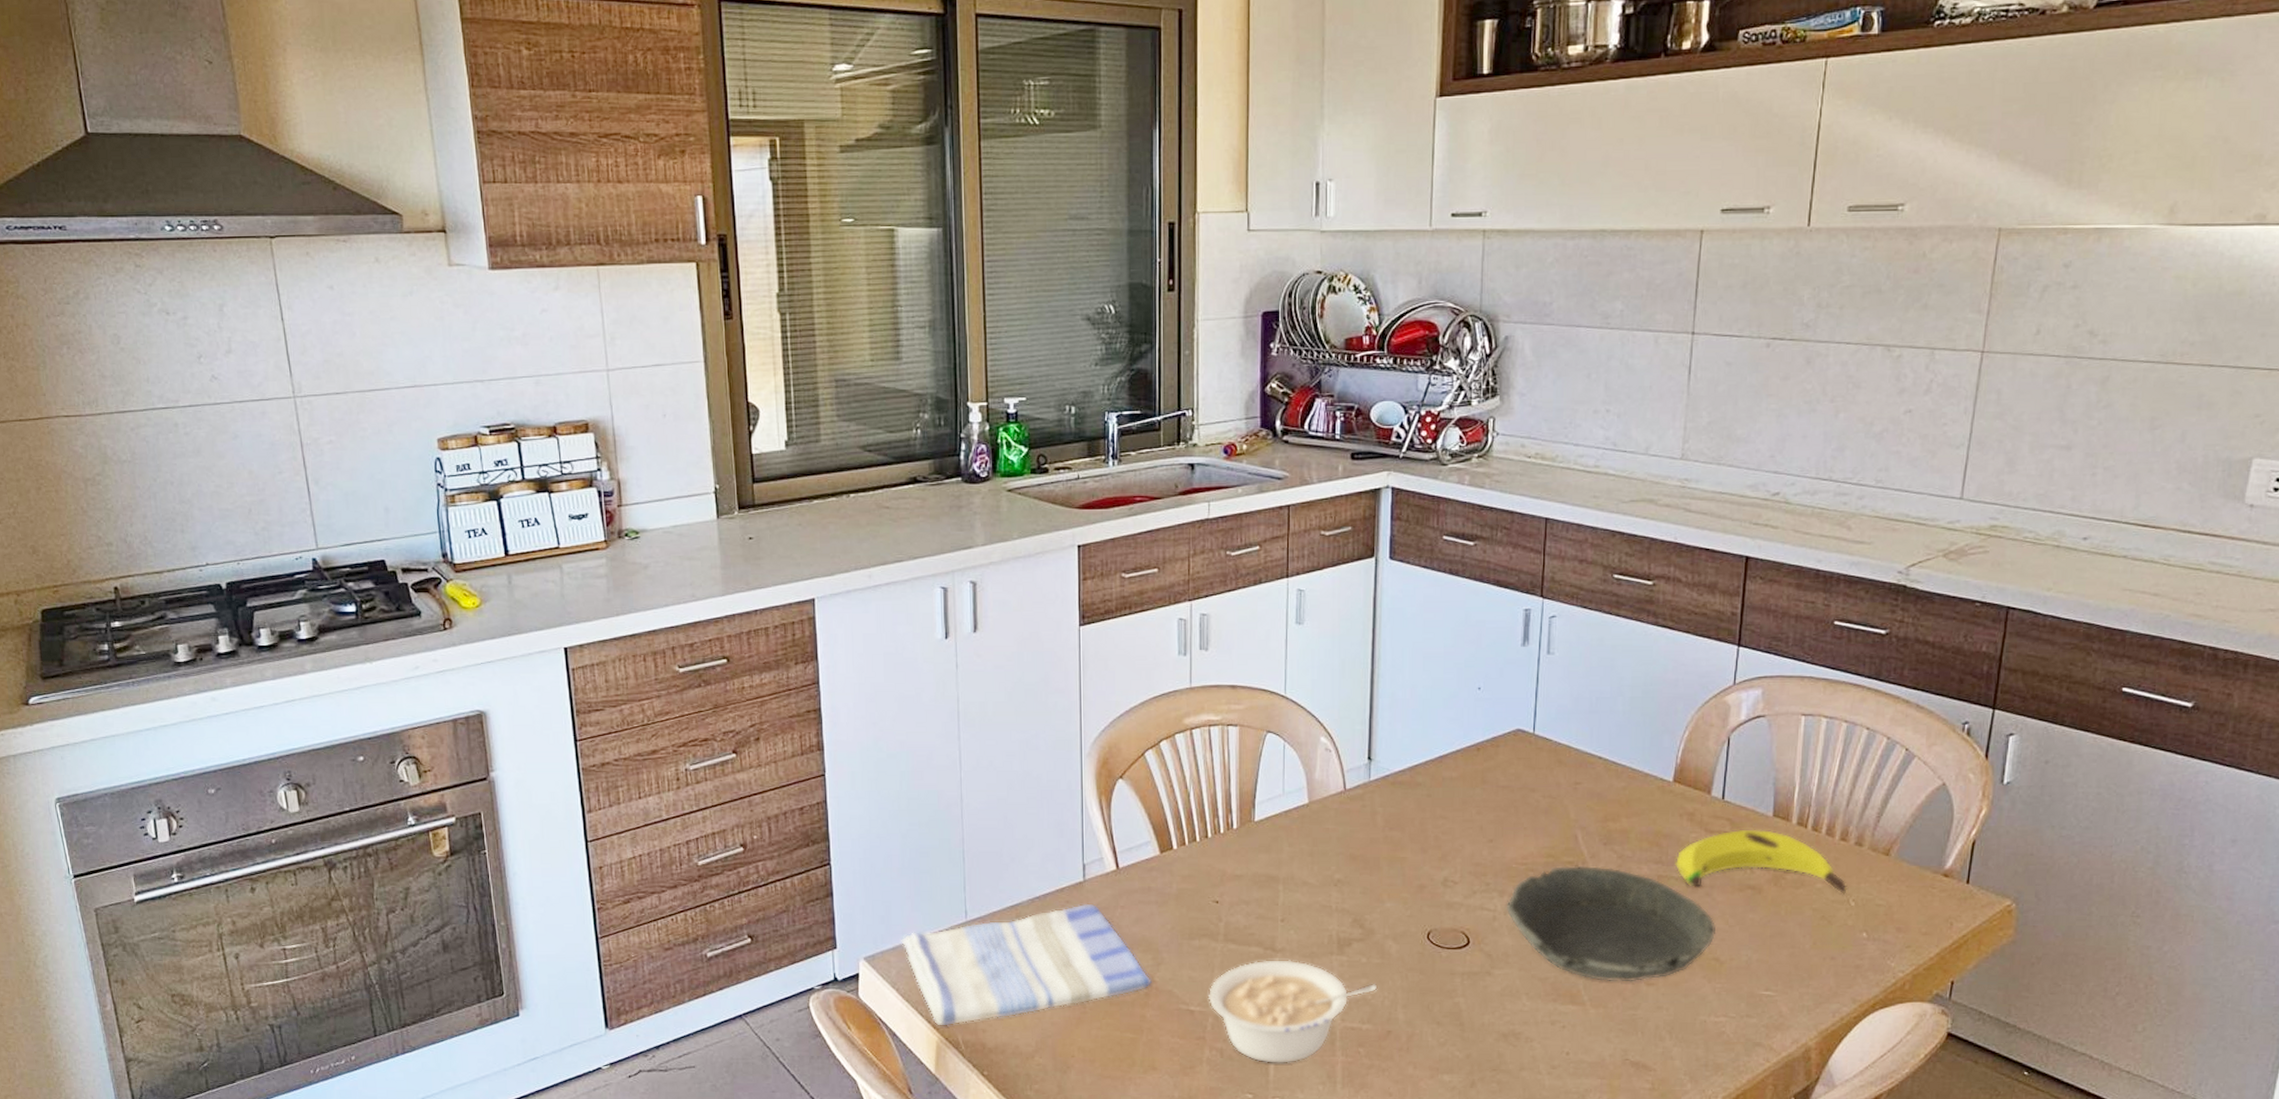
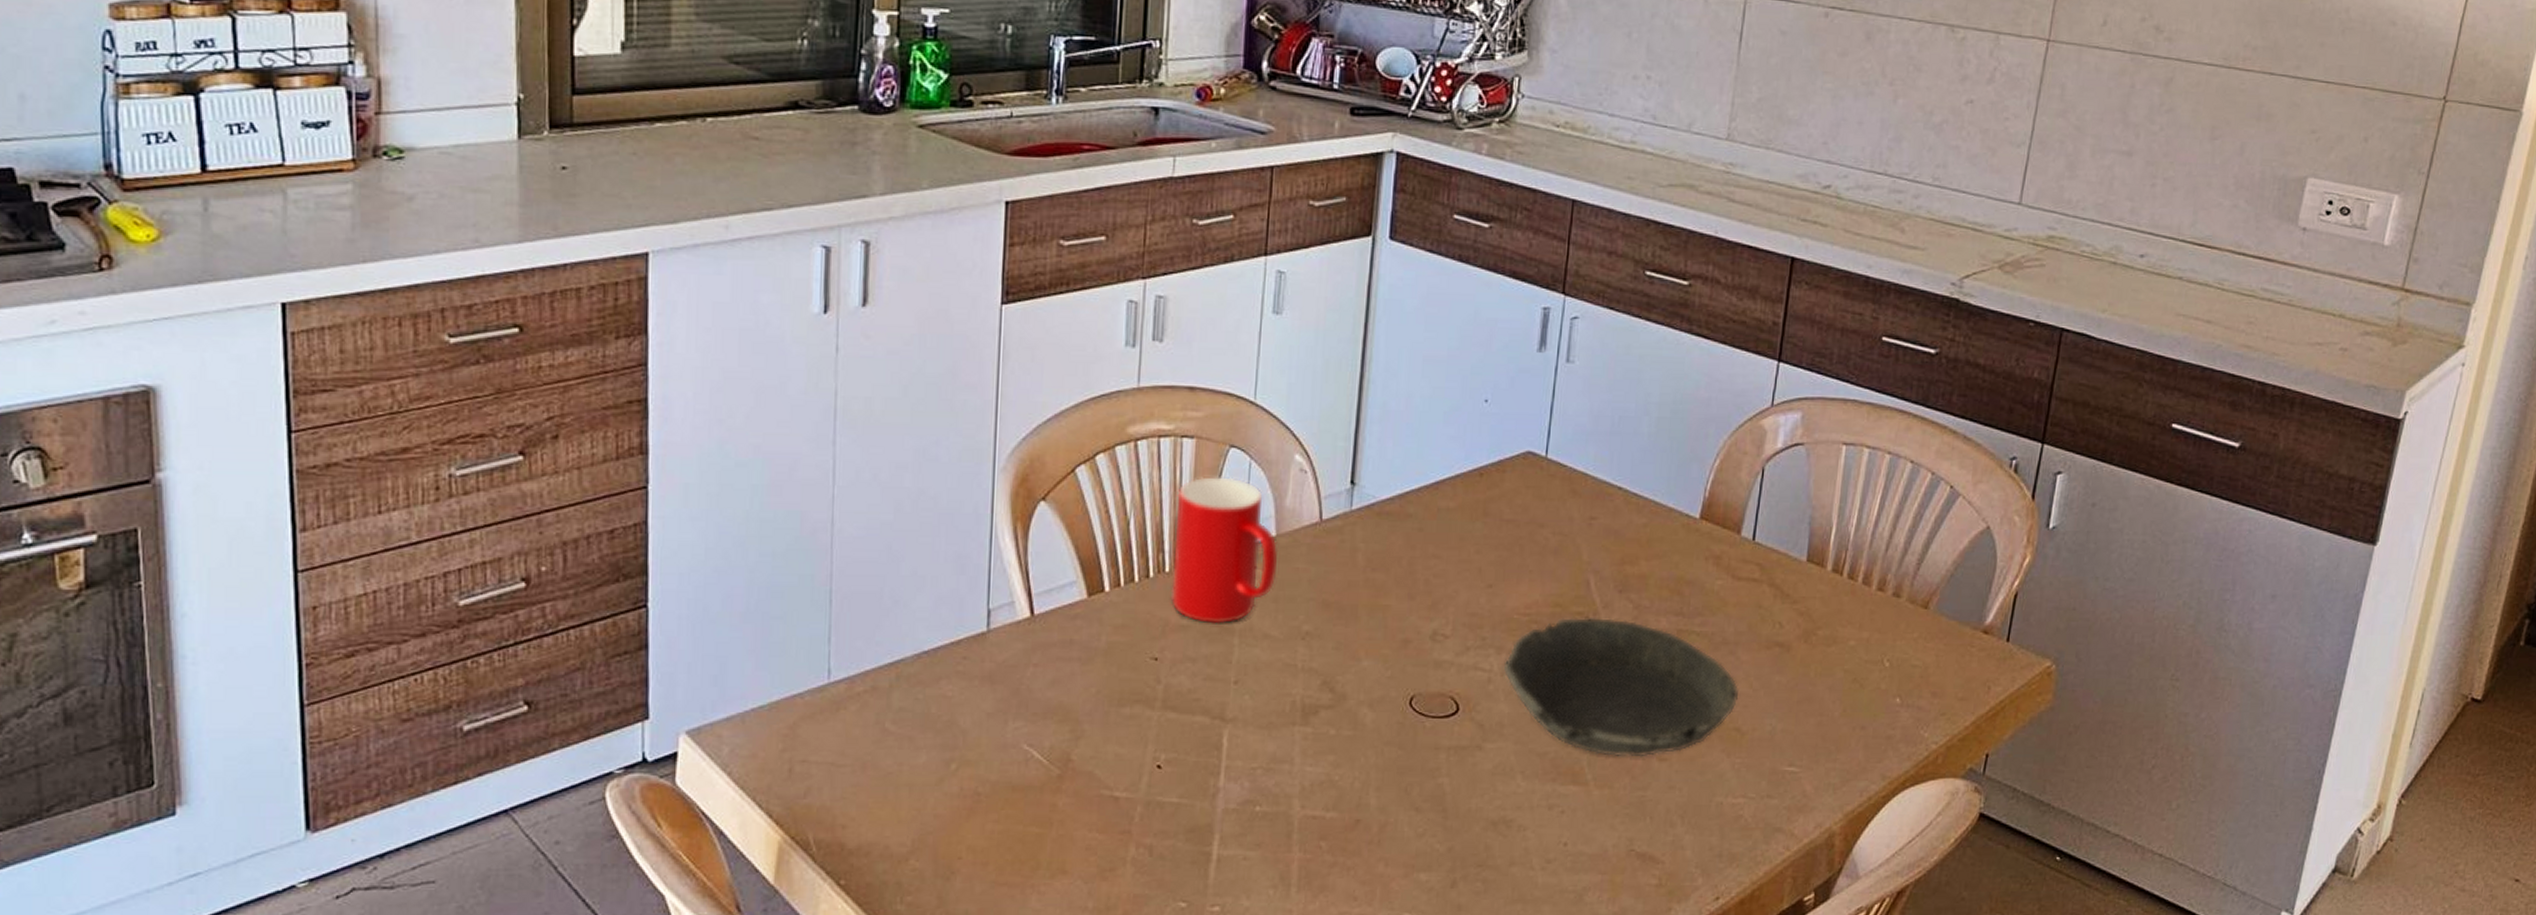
dish towel: present [901,904,1152,1026] -> none [738,661,1067,821]
legume: present [1208,960,1378,1063] -> none [1137,732,1347,863]
cup: none [1226,756,1311,874] -> present [1171,476,1279,624]
banana: present [1674,829,1848,895] -> none [1697,576,1882,653]

